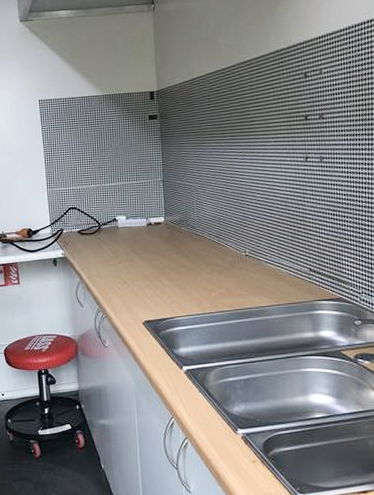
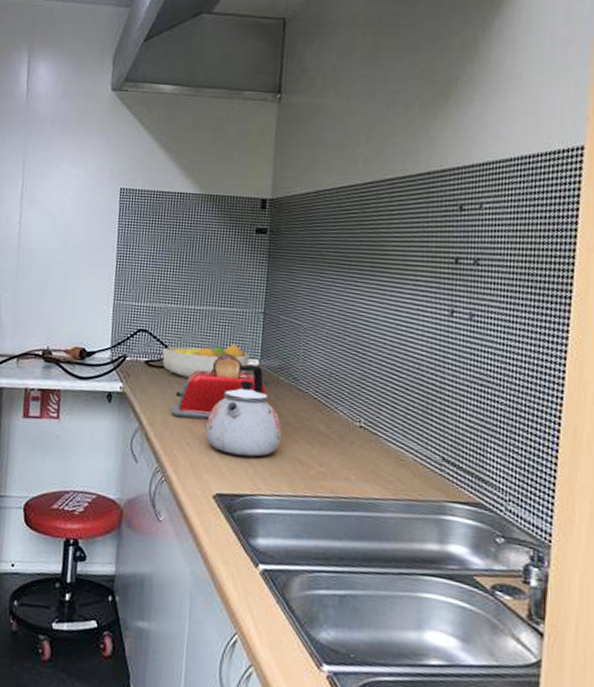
fruit bowl: none [89,208,157,239] -> present [161,343,251,378]
toaster: none [102,216,175,269] -> present [170,353,269,419]
kettle: none [131,221,188,291] -> present [206,364,282,457]

